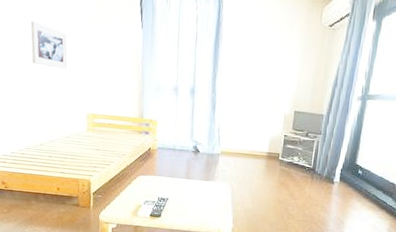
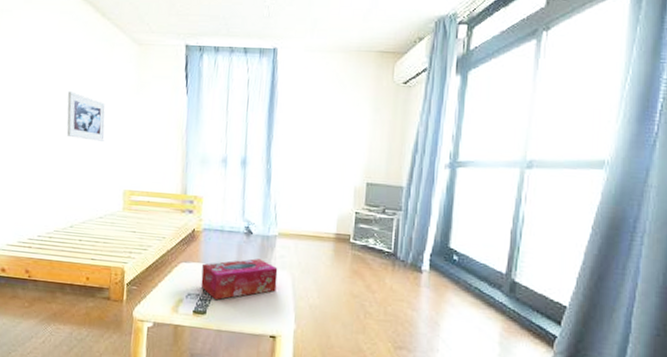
tissue box: none [156,172,220,206] -> present [200,258,278,300]

